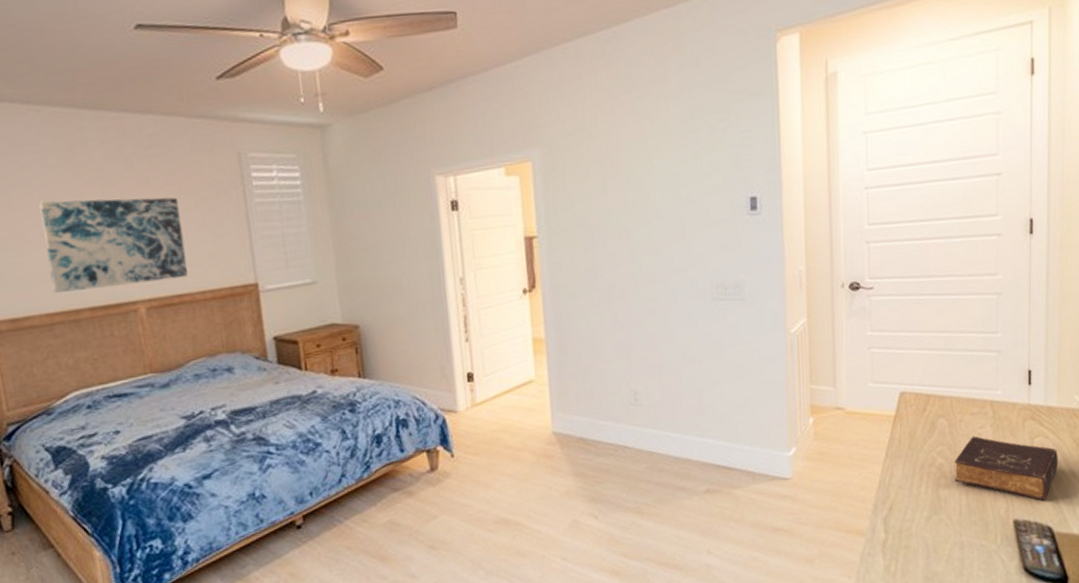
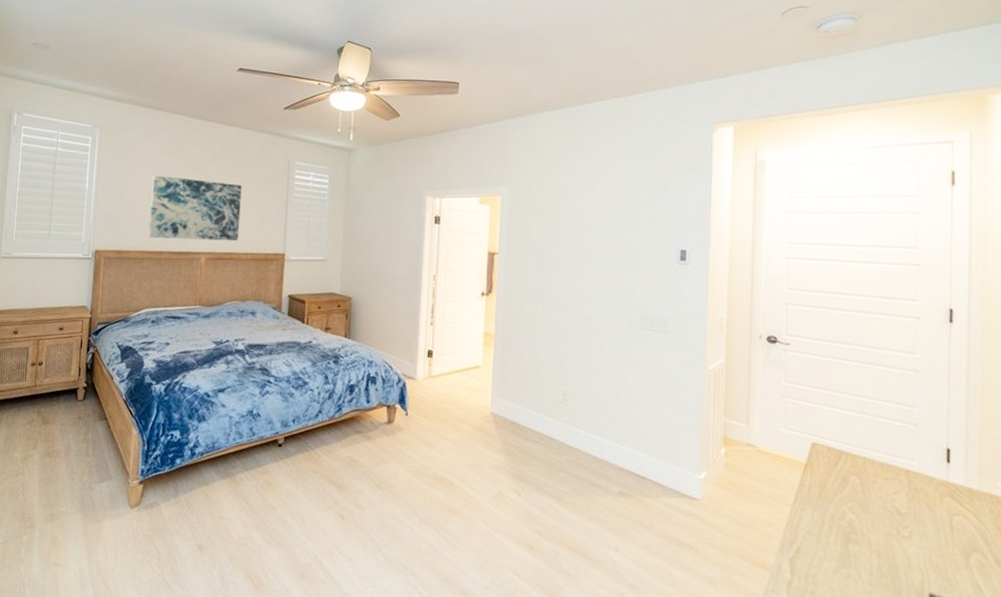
book: present [954,435,1058,501] -> none [865,500,979,581]

